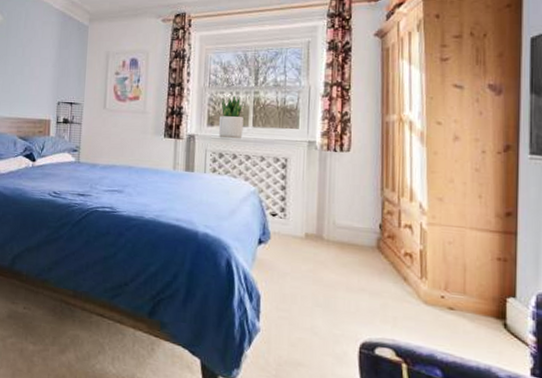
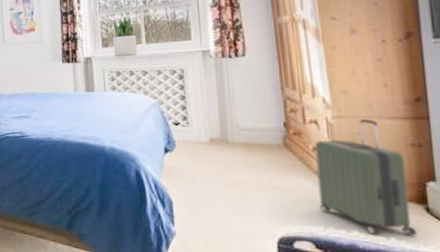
suitcase: none [404,228,493,351] -> present [314,119,417,236]

